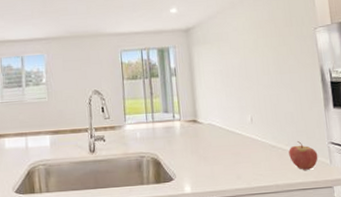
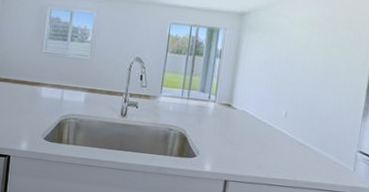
fruit: present [288,141,318,170] -> none [314,144,344,173]

